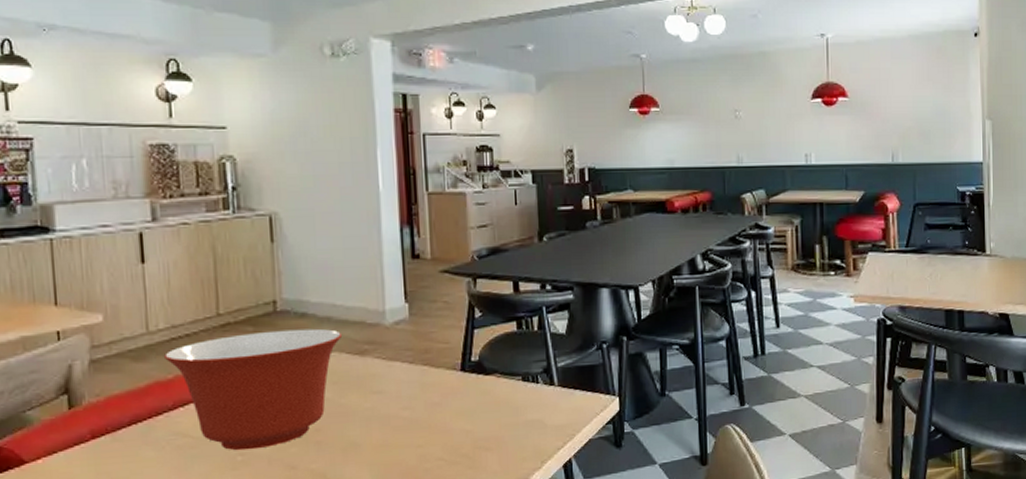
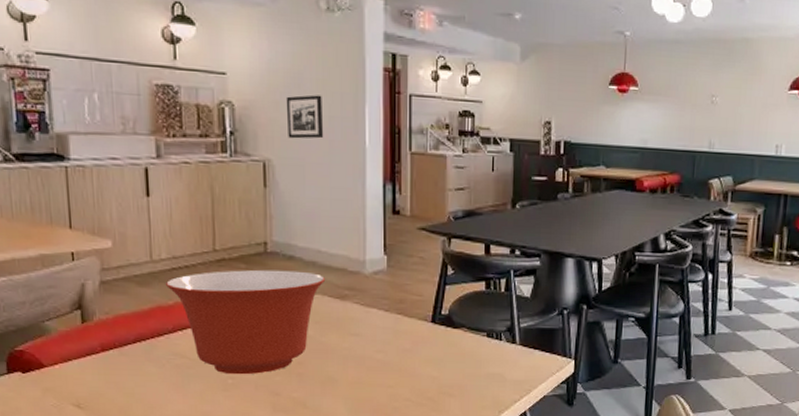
picture frame: none [291,142,334,189] -> present [286,95,324,139]

